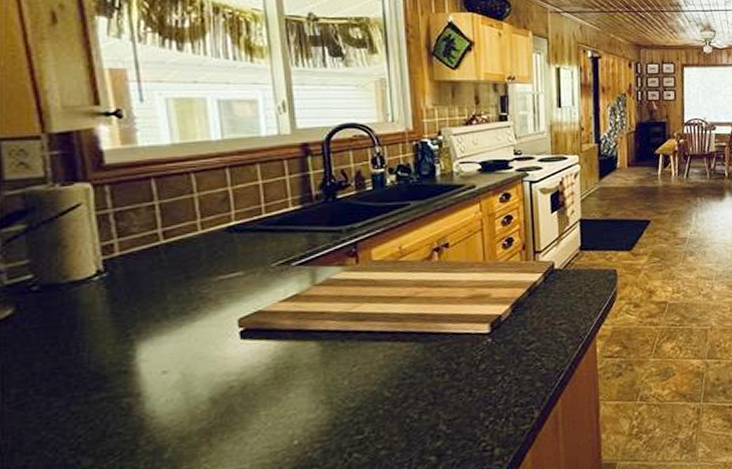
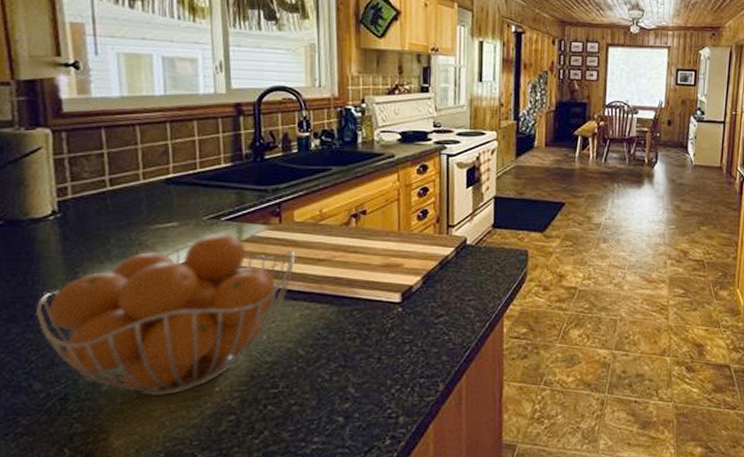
fruit basket: none [80,279,376,458] -> present [35,233,296,397]

